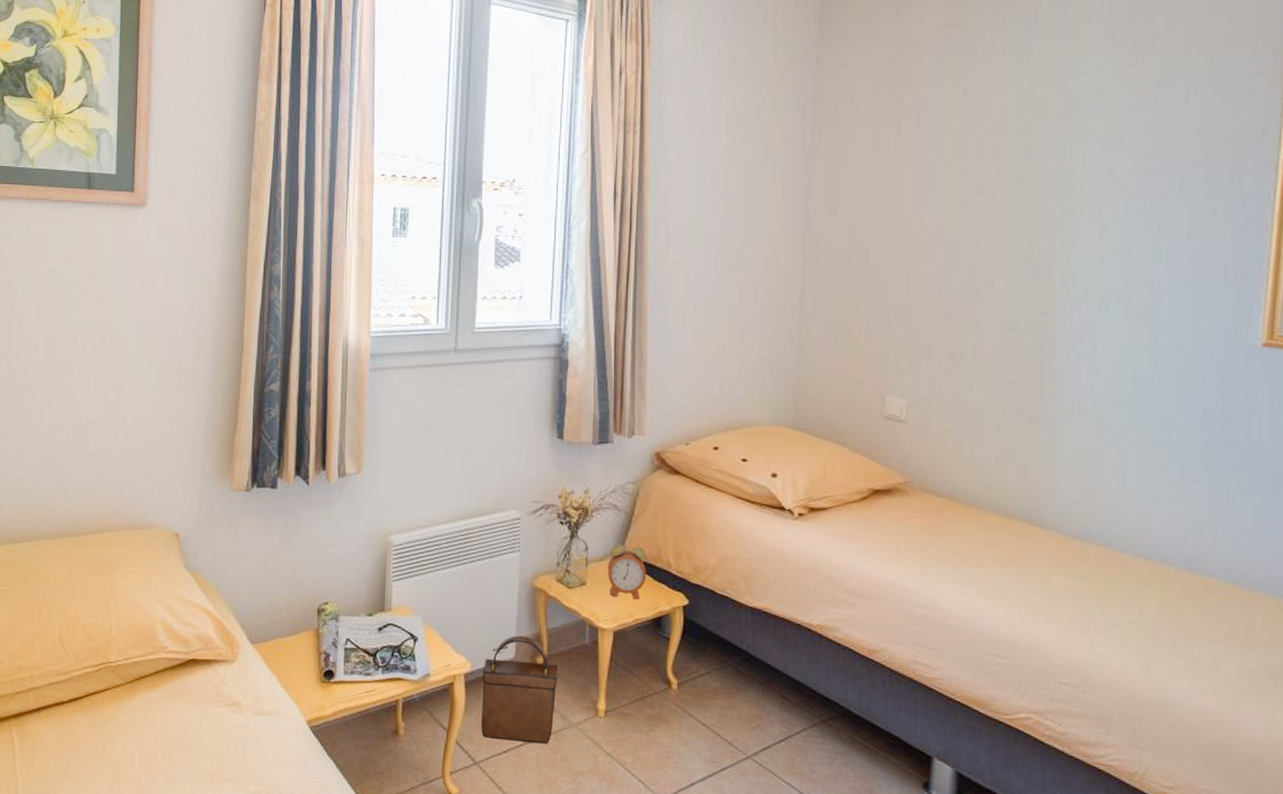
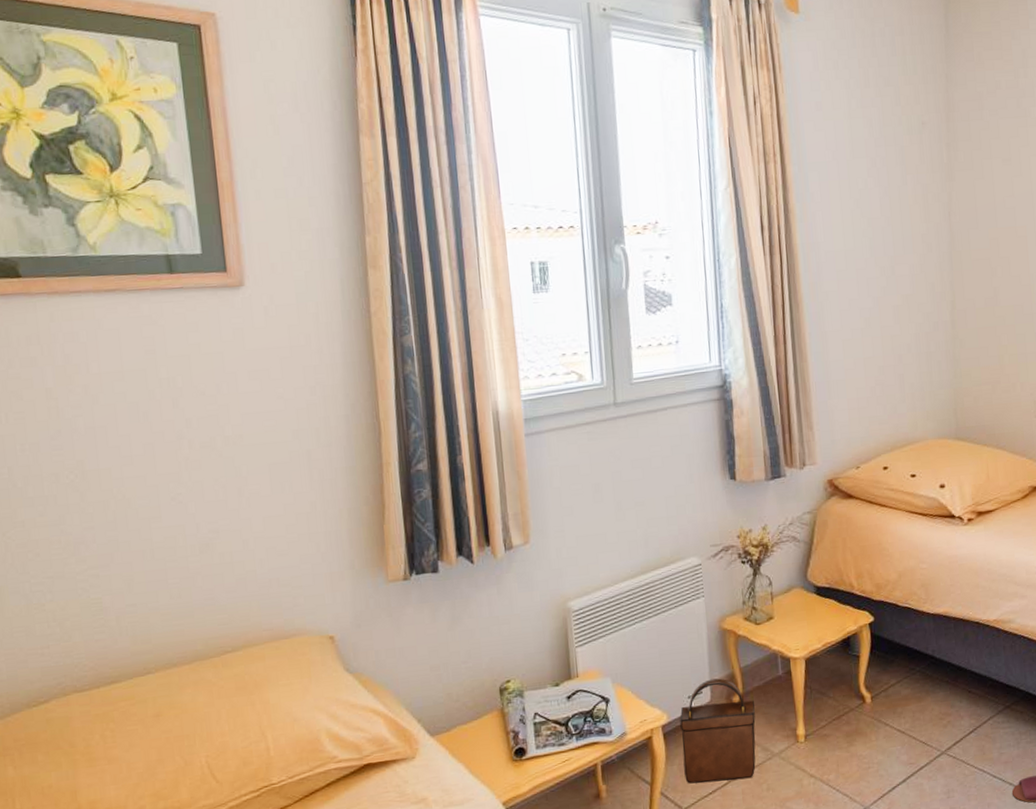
alarm clock: present [607,538,648,600] -> none [792,566,831,625]

